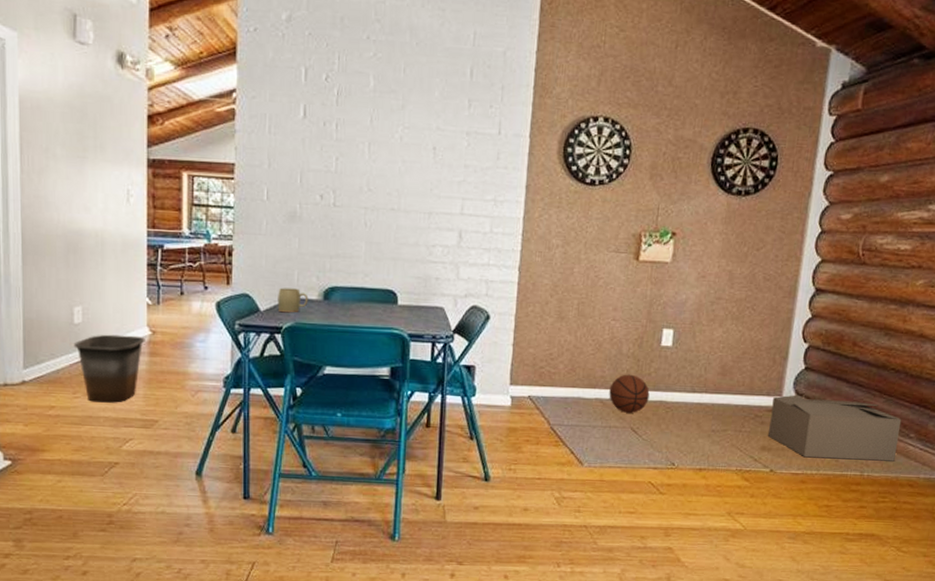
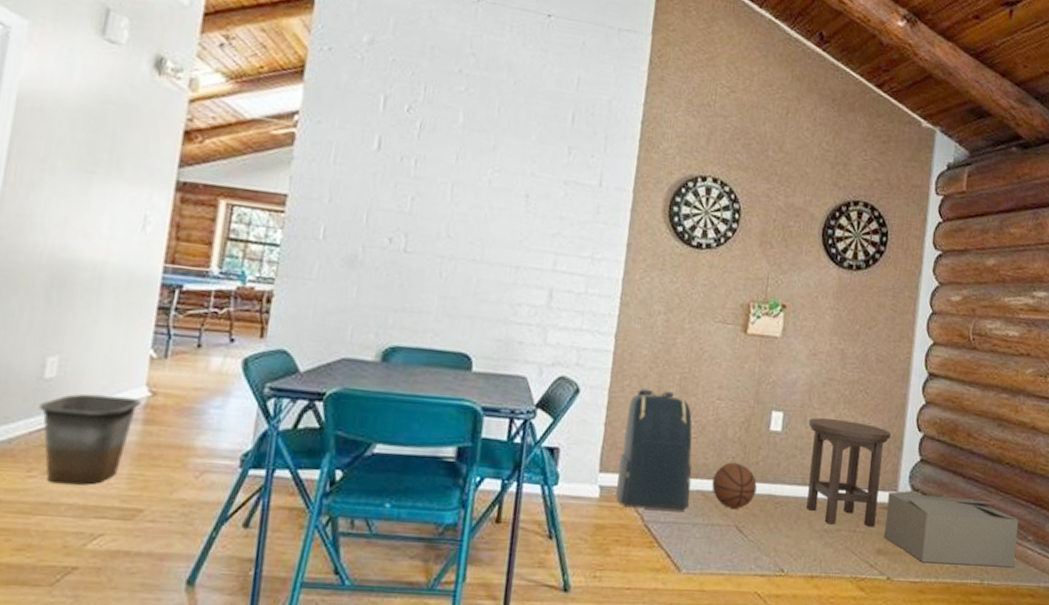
mug: present [277,288,309,313] -> none [322,344,363,377]
backpack: none [524,313,591,416] -> present [615,388,692,511]
stool: none [695,333,776,428] -> present [806,418,891,527]

